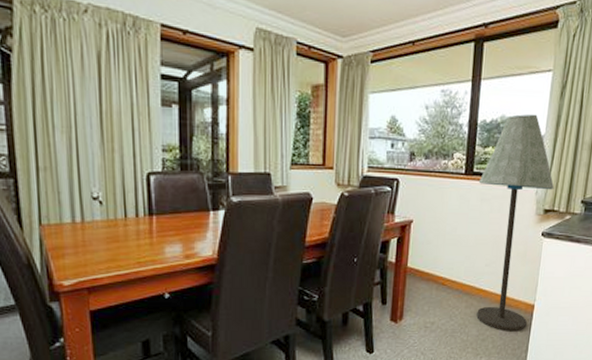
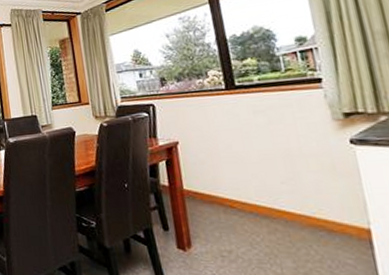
floor lamp: present [476,114,555,332] -> none [244,16,367,264]

